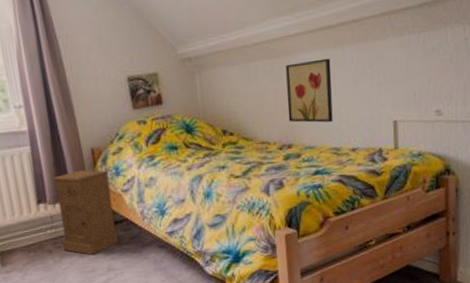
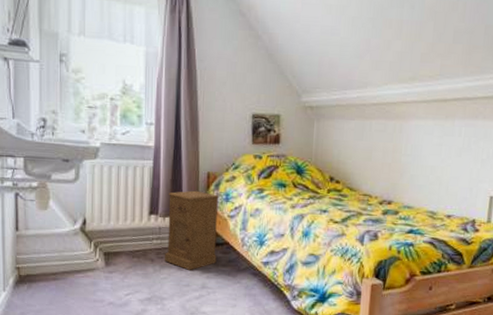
wall art: present [285,58,333,123] -> none [392,127,441,188]

